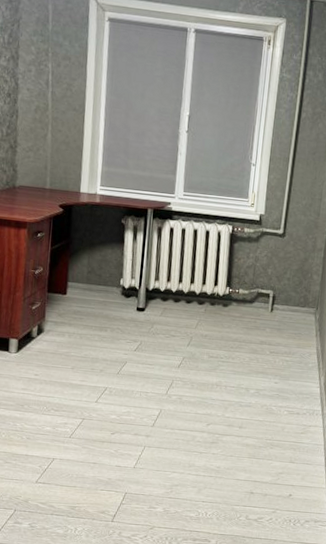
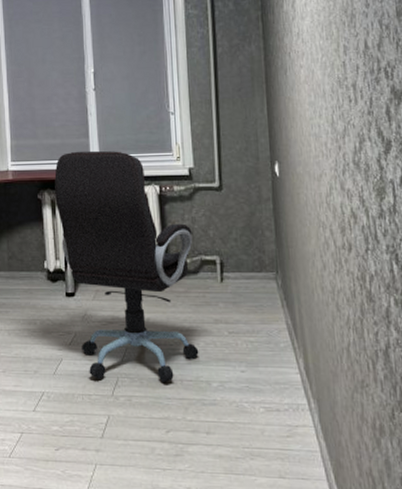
office chair: none [137,185,254,387] -> present [54,150,199,382]

